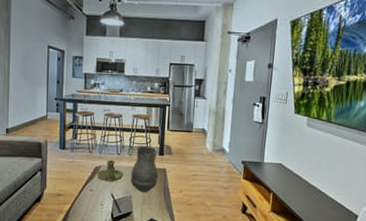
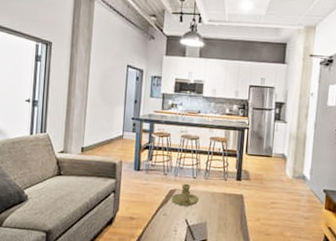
vase: present [130,144,159,192] -> none [206,168,235,219]

